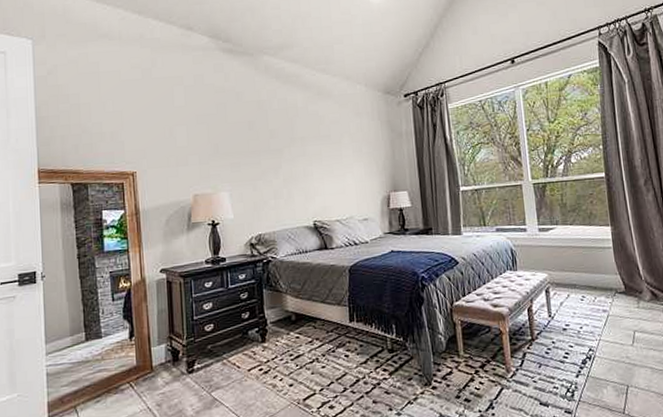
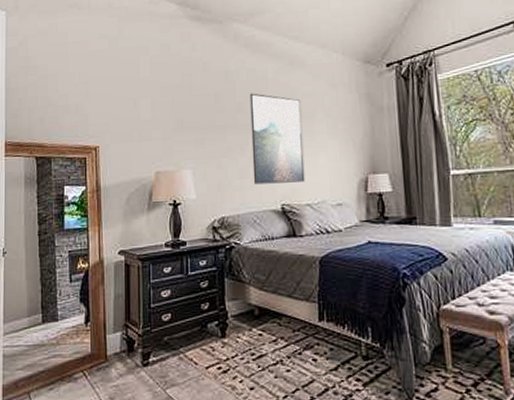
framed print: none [281,120,335,204] -> present [249,93,305,185]

